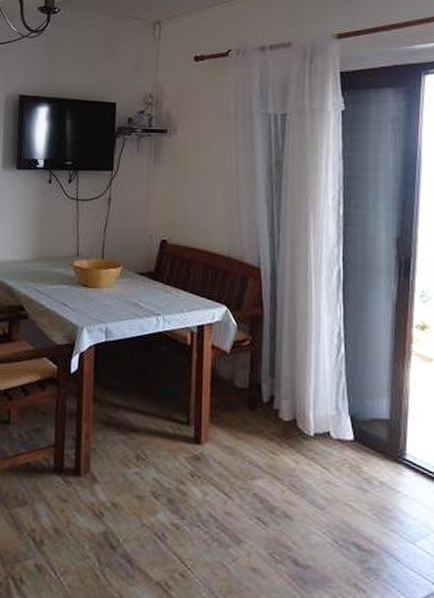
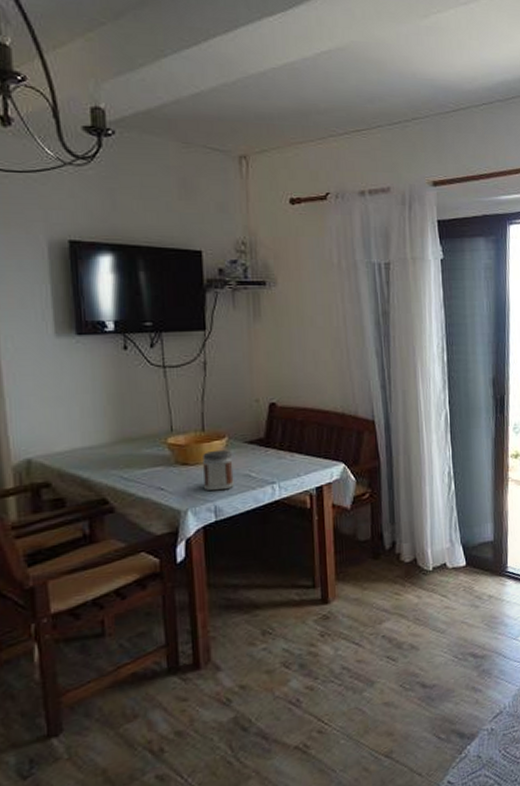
jar: none [98,277,125,315] -> present [202,449,234,491]

